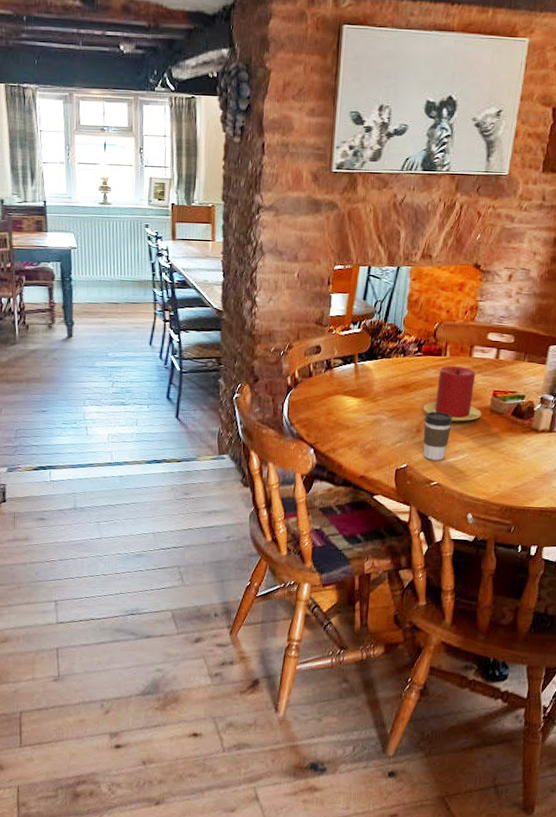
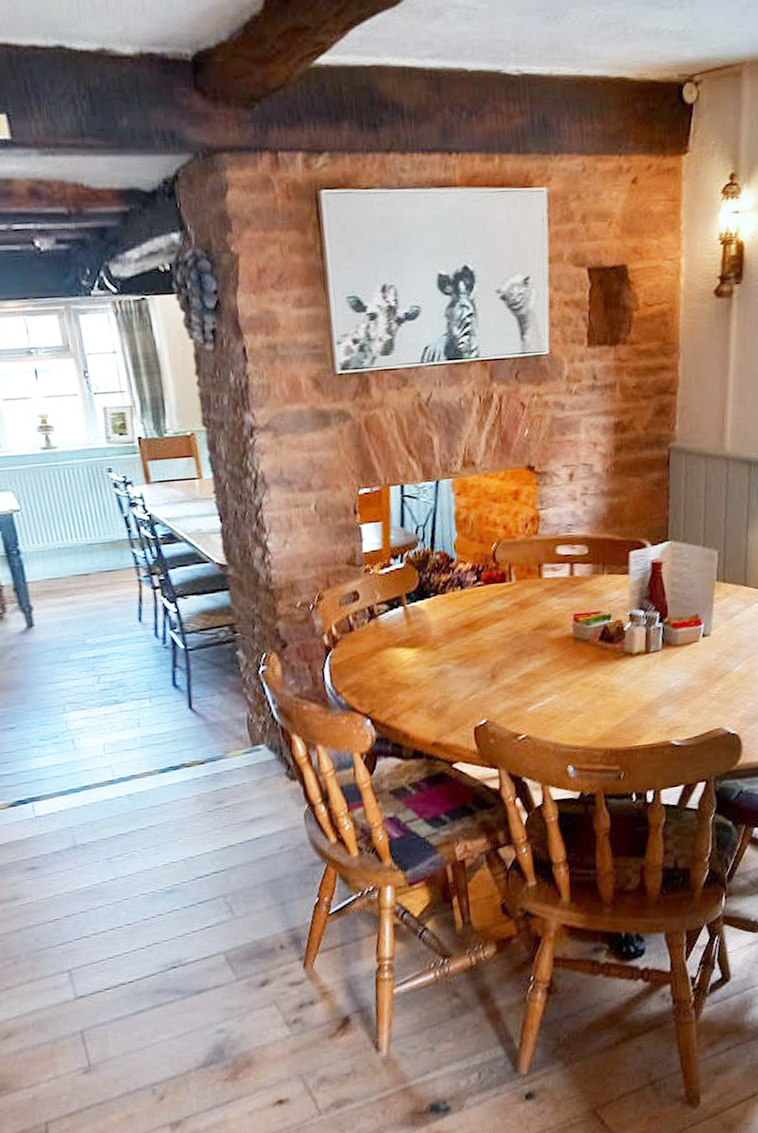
candle: present [423,366,481,422] -> none [494,591,564,659]
coffee cup: present [423,411,453,461] -> none [498,649,533,710]

